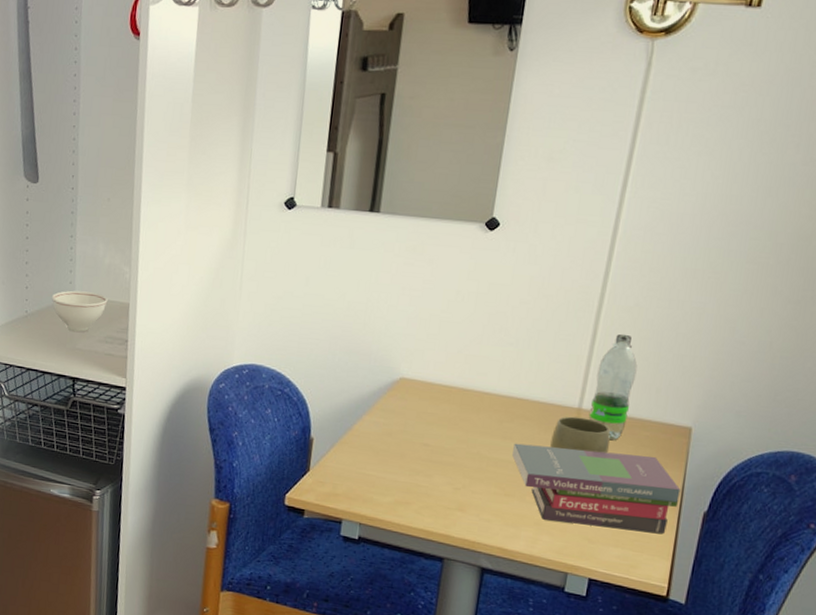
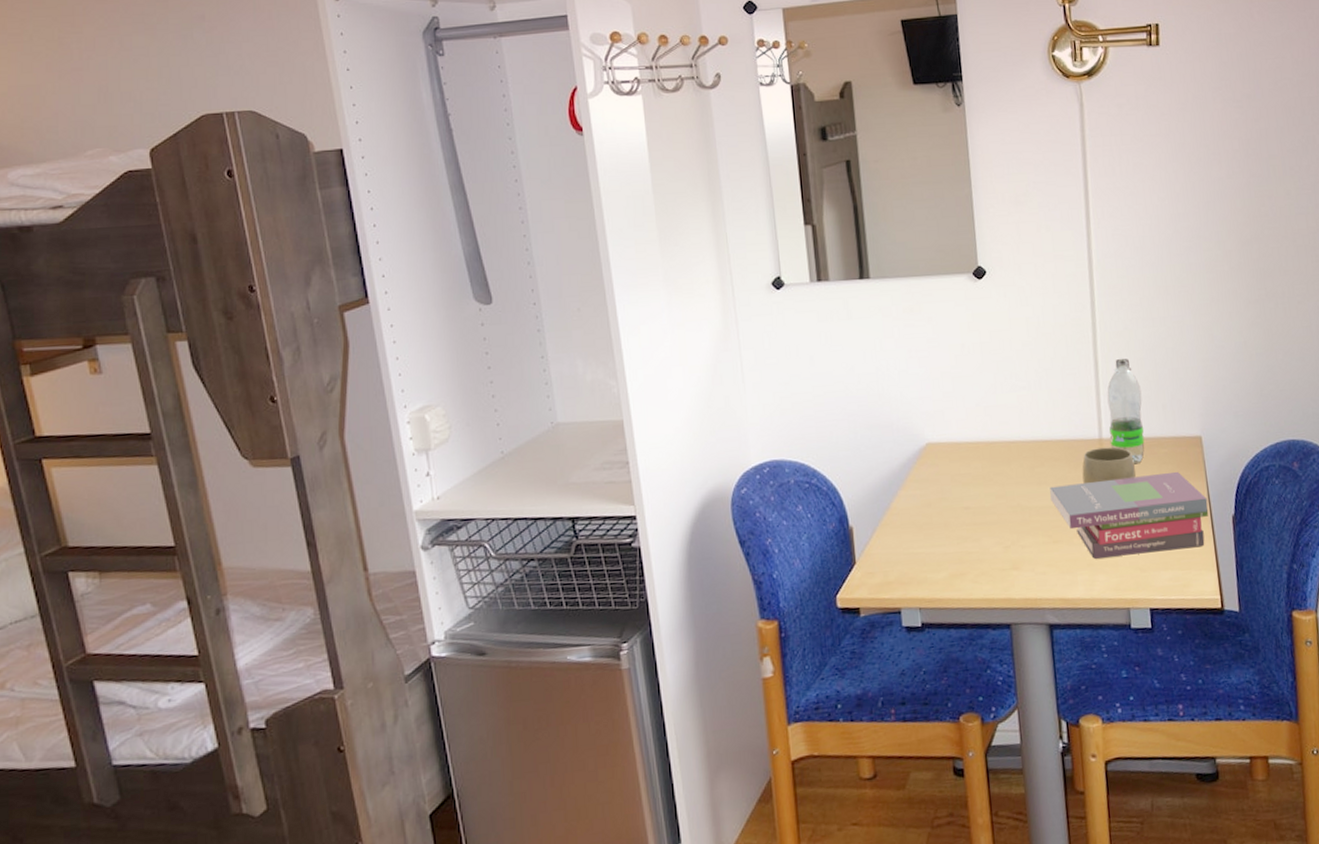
bowl: present [51,290,108,333] -> none [529,415,598,465]

